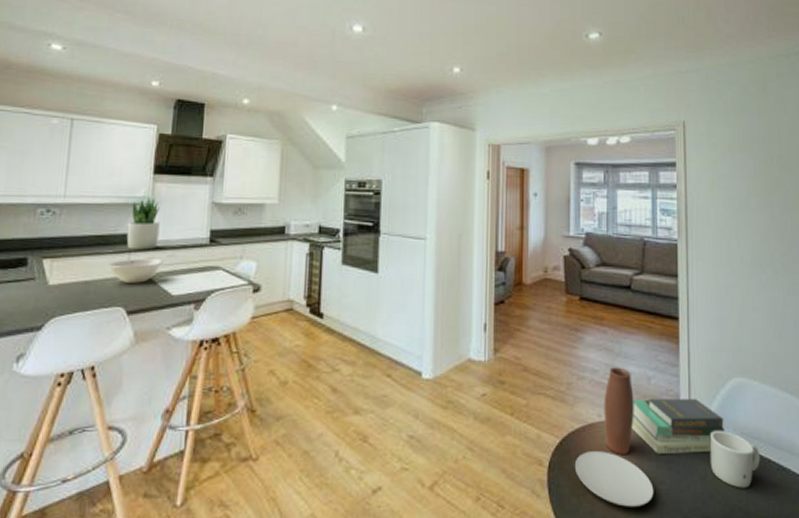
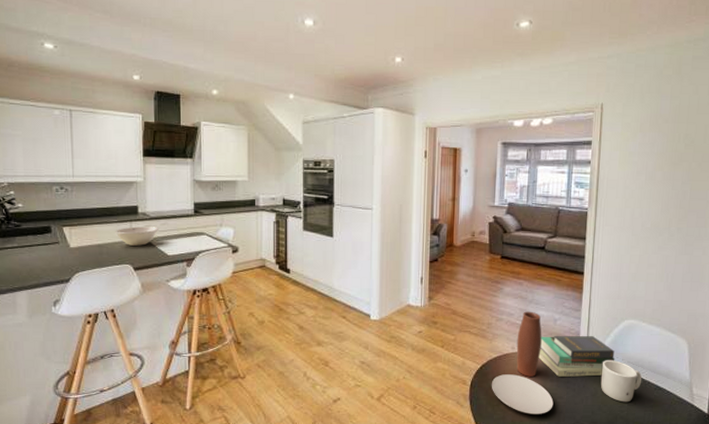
planter: present [126,197,160,250] -> none [126,176,153,219]

